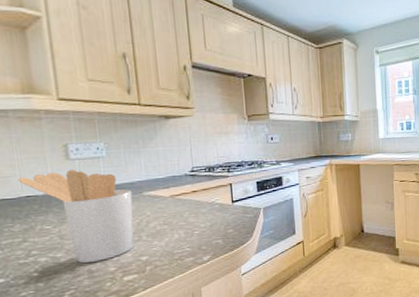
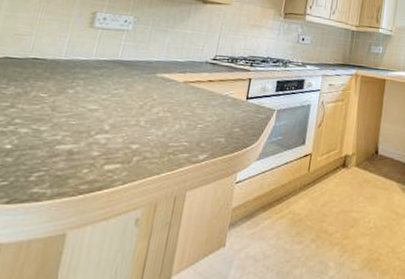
utensil holder: present [18,170,134,264] -> none [32,37,146,143]

